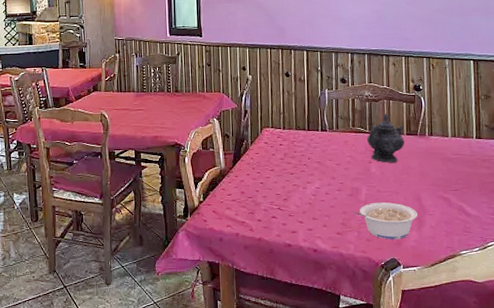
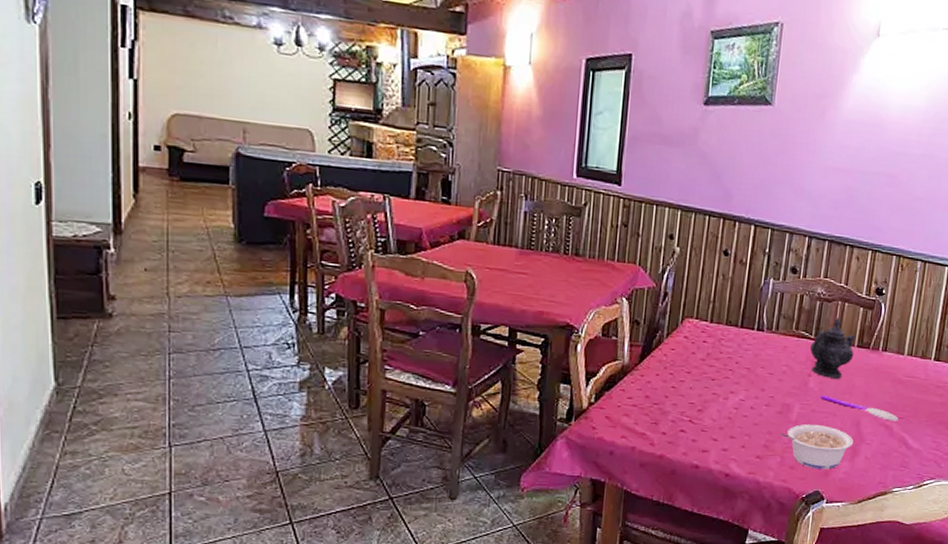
spoon: none [382,177,454,193] -> present [820,395,899,421]

